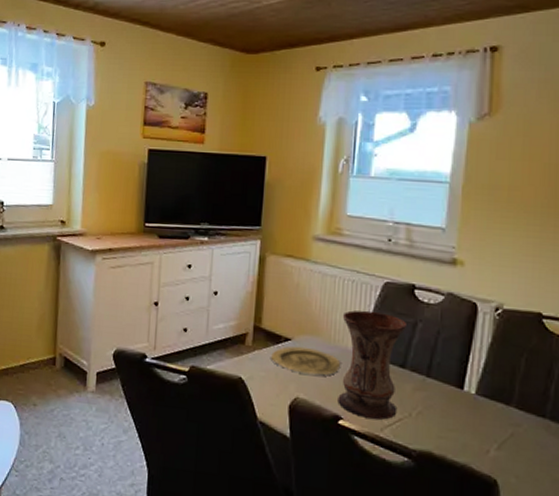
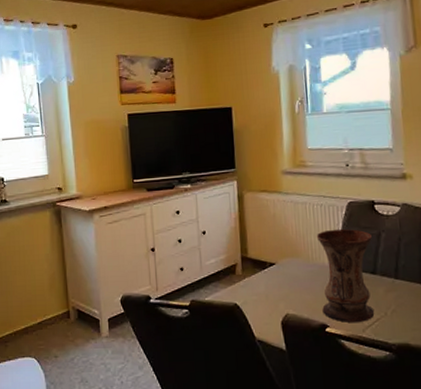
plate: present [271,346,341,376] -> none [260,268,321,292]

